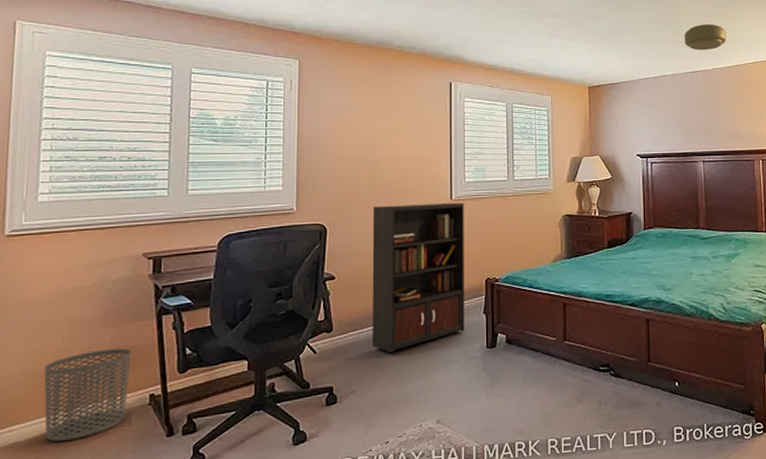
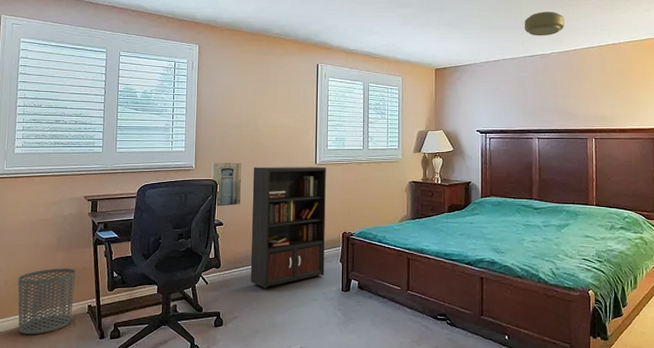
wall art: none [318,202,359,257] -> present [211,163,242,207]

